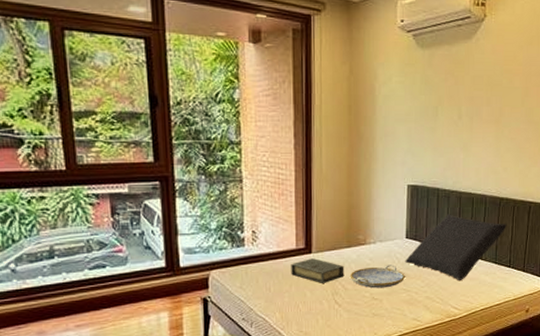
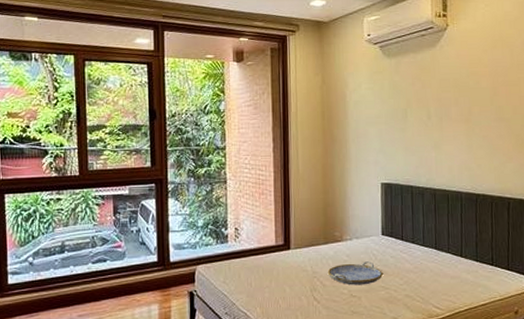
book: present [291,258,345,283] -> none [271,255,322,279]
cushion: present [405,214,507,281] -> none [382,211,486,280]

